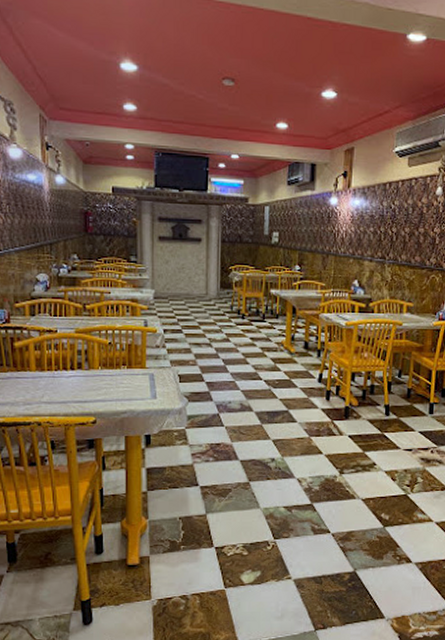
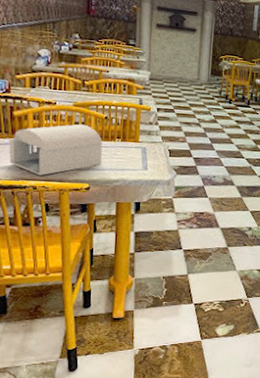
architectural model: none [11,351,107,410] -> present [9,123,103,175]

